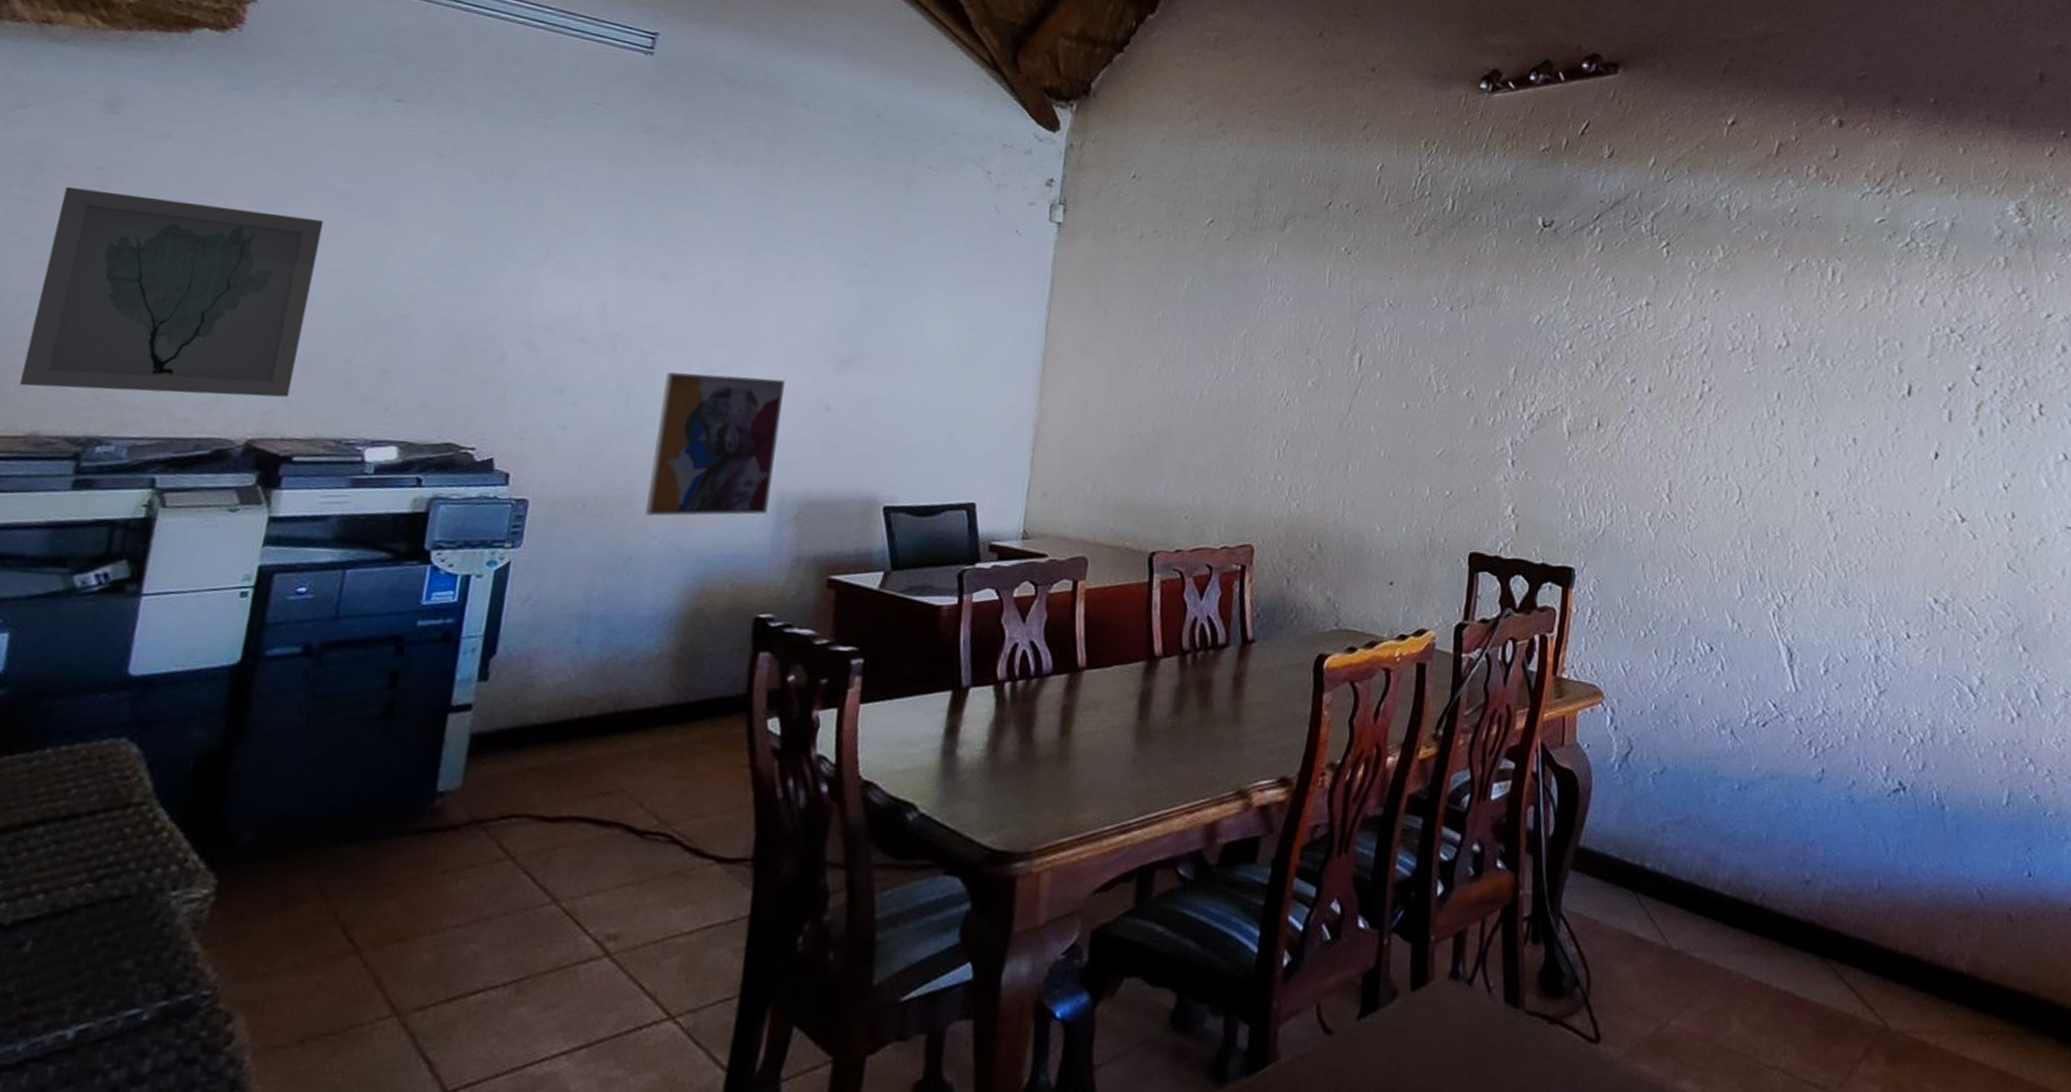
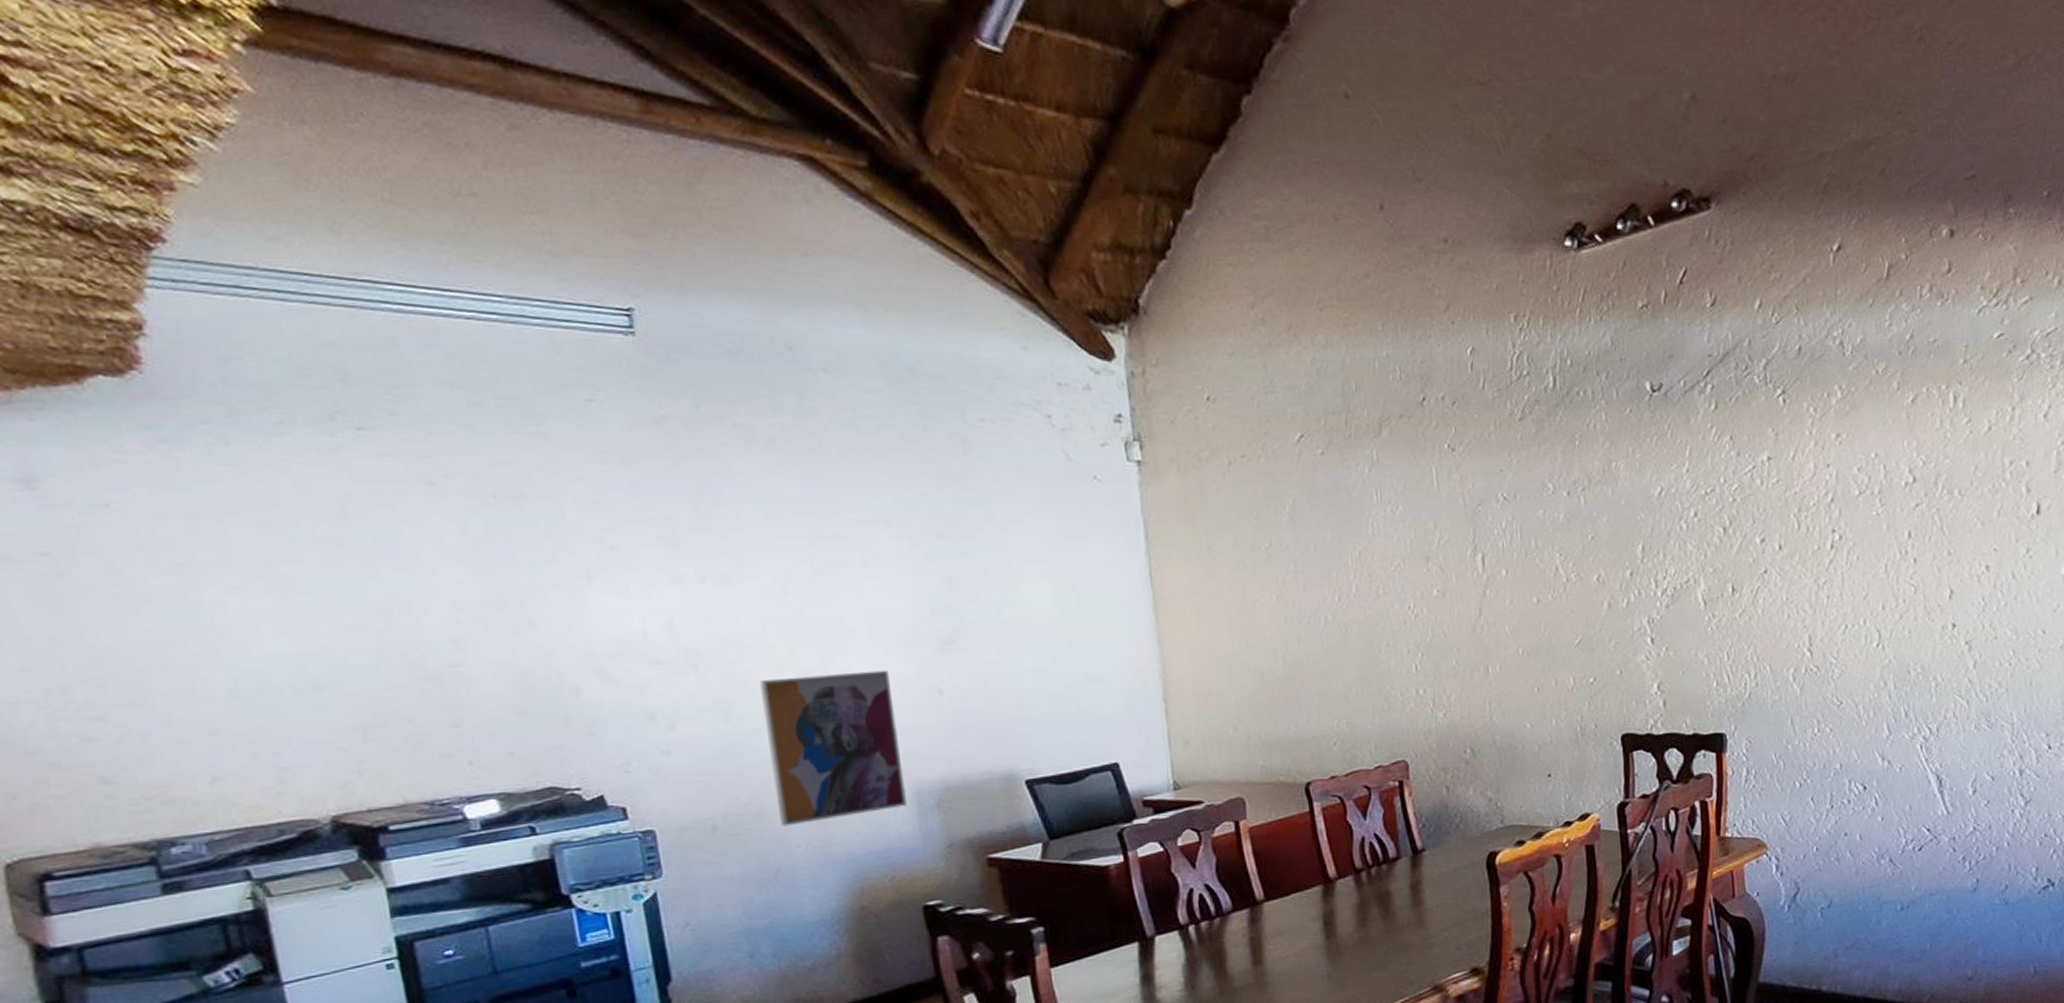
wall art: present [19,186,324,398] -> none [13,575,360,799]

